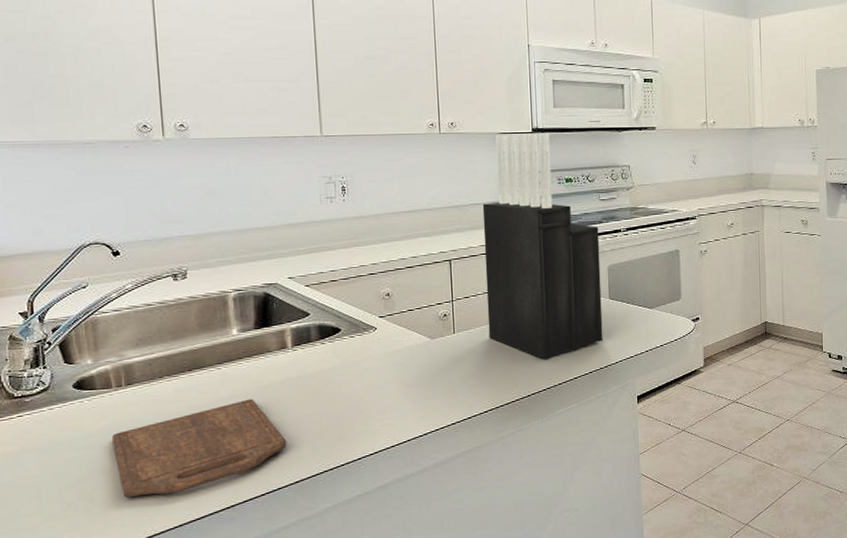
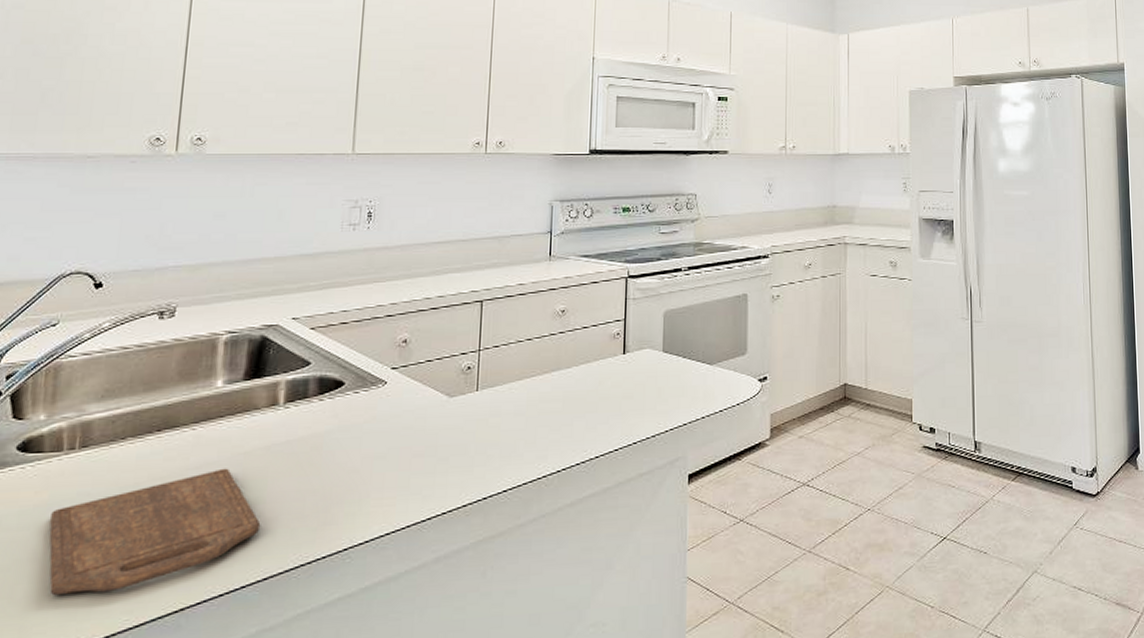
knife block: present [482,133,603,360] -> none [517,155,656,426]

